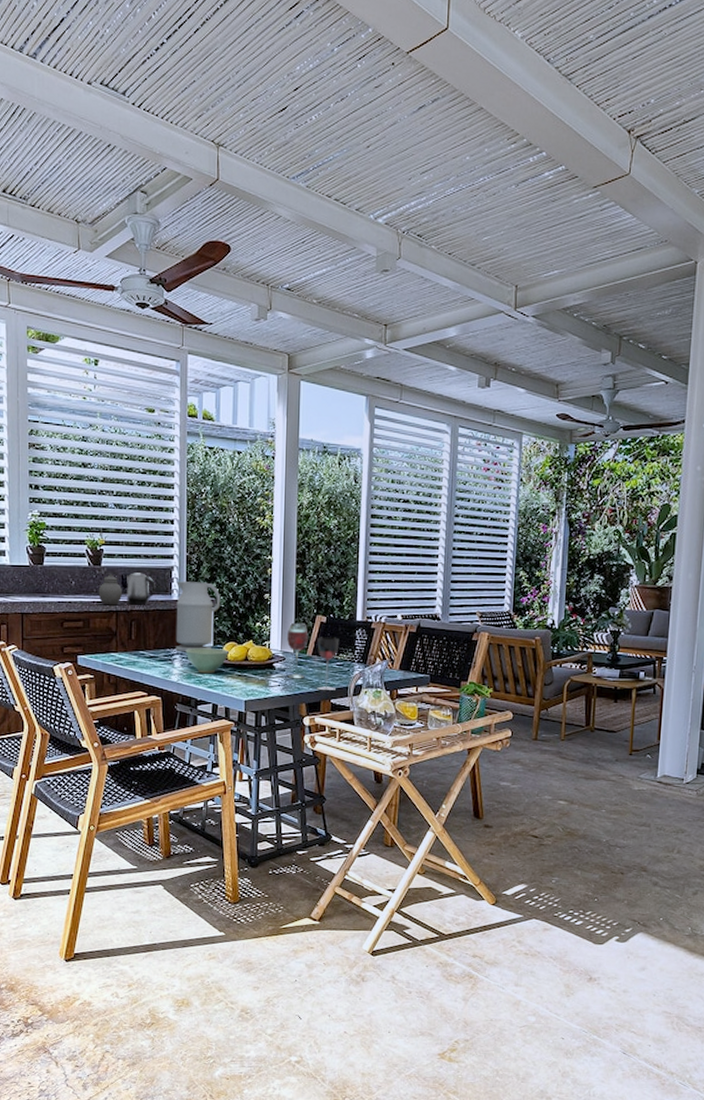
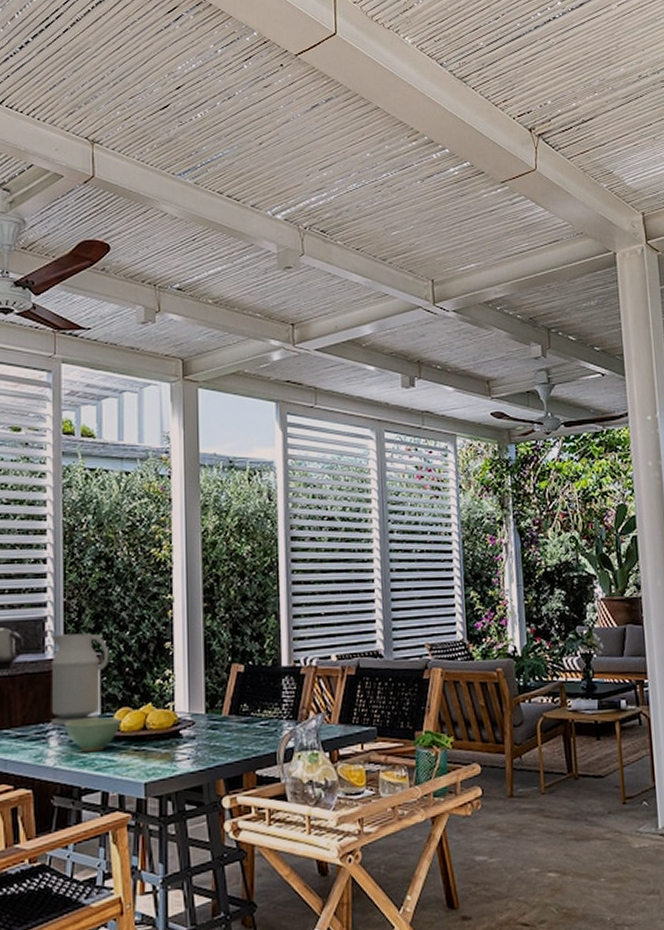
wineglass: present [286,622,309,679] -> none [195,674,223,748]
wineglass: present [317,637,338,691] -> none [234,689,261,761]

